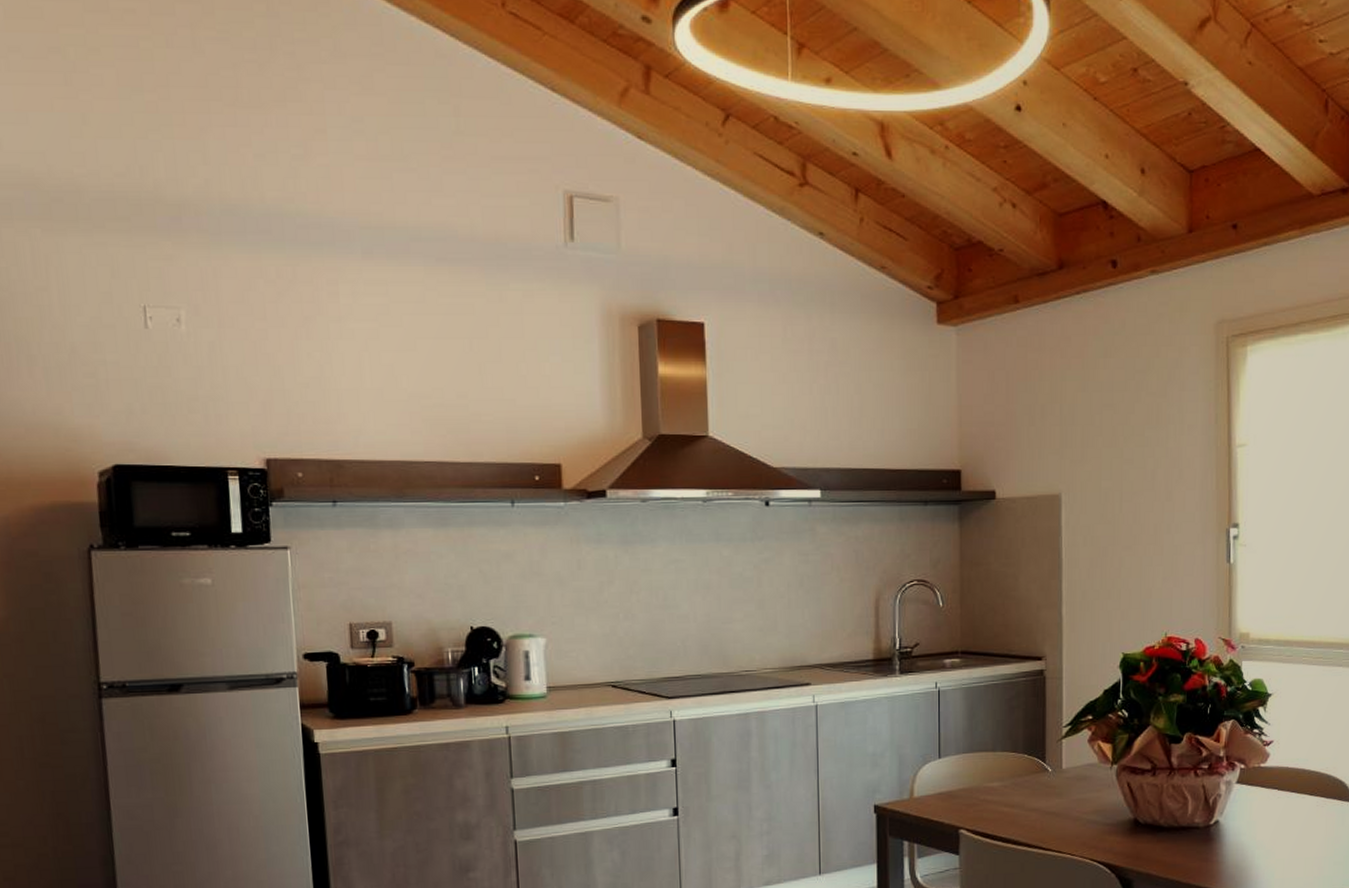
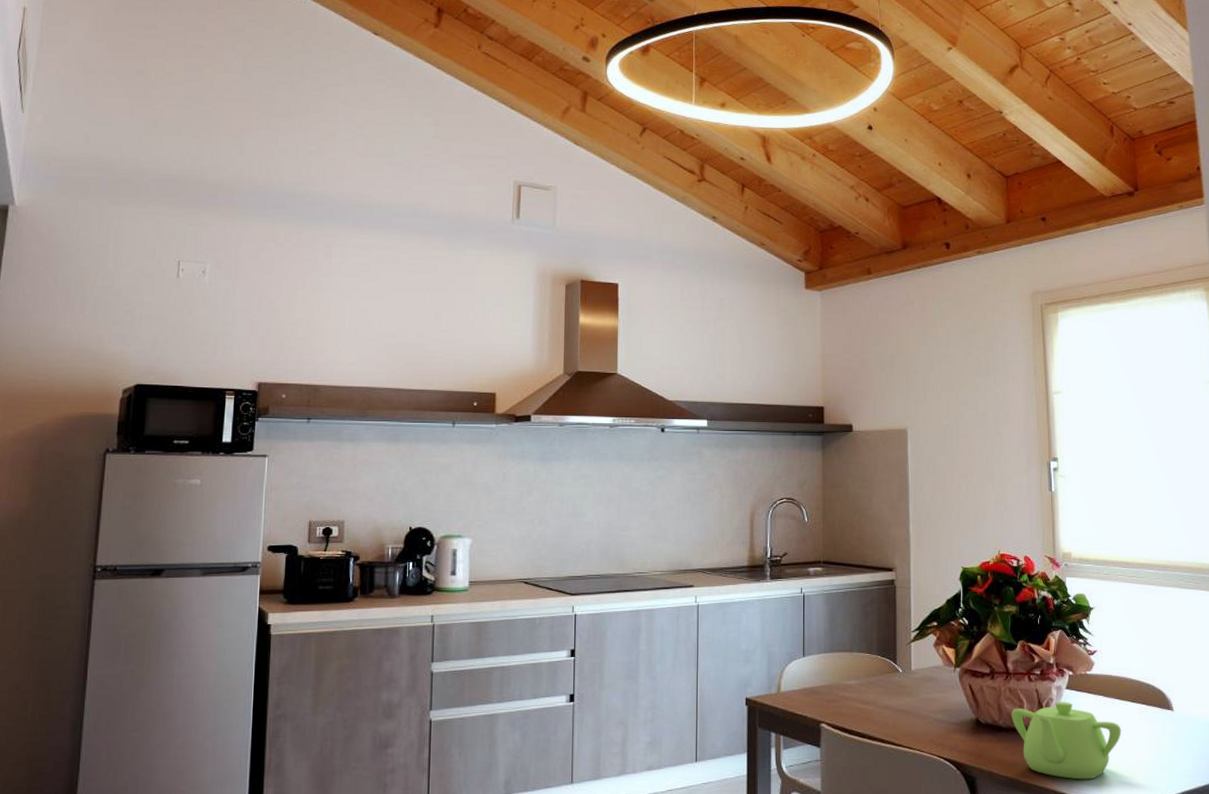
teapot: none [1174,796,1296,879] -> present [1011,701,1121,780]

